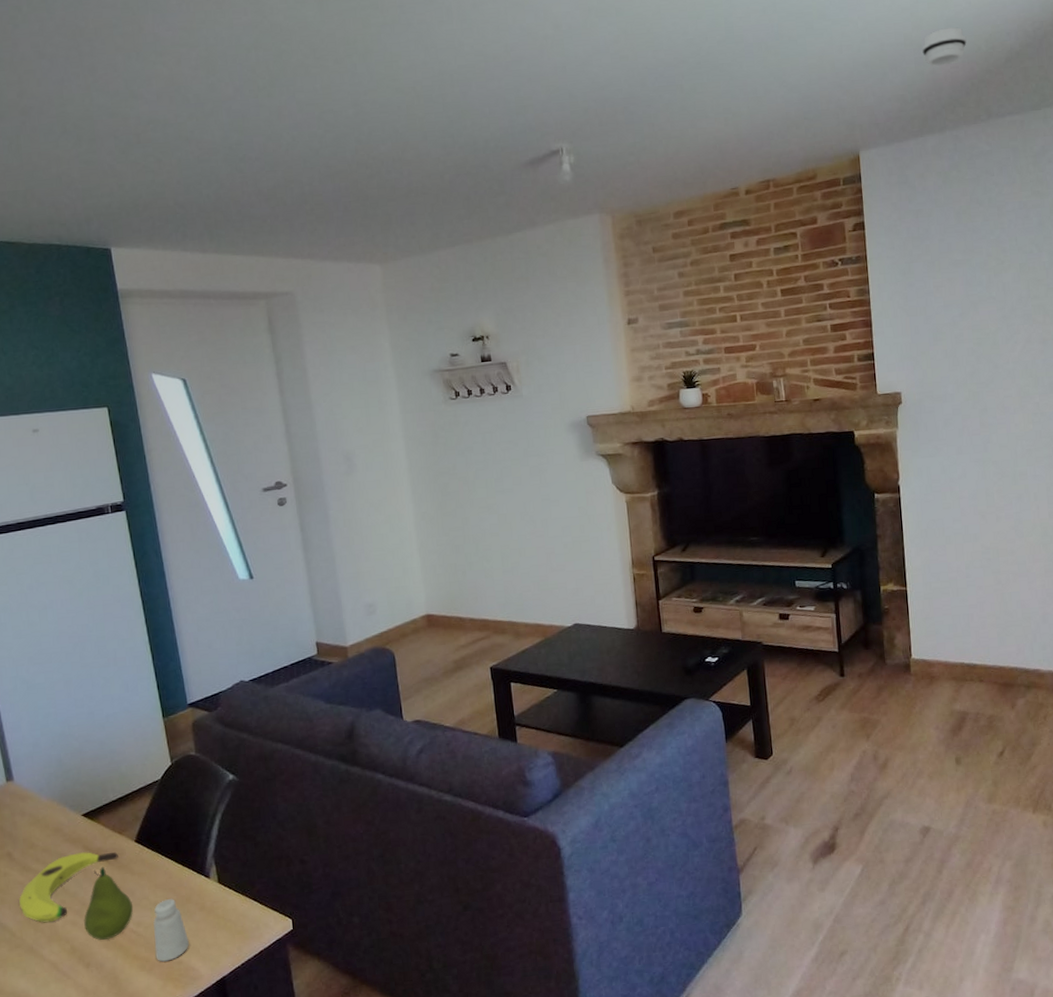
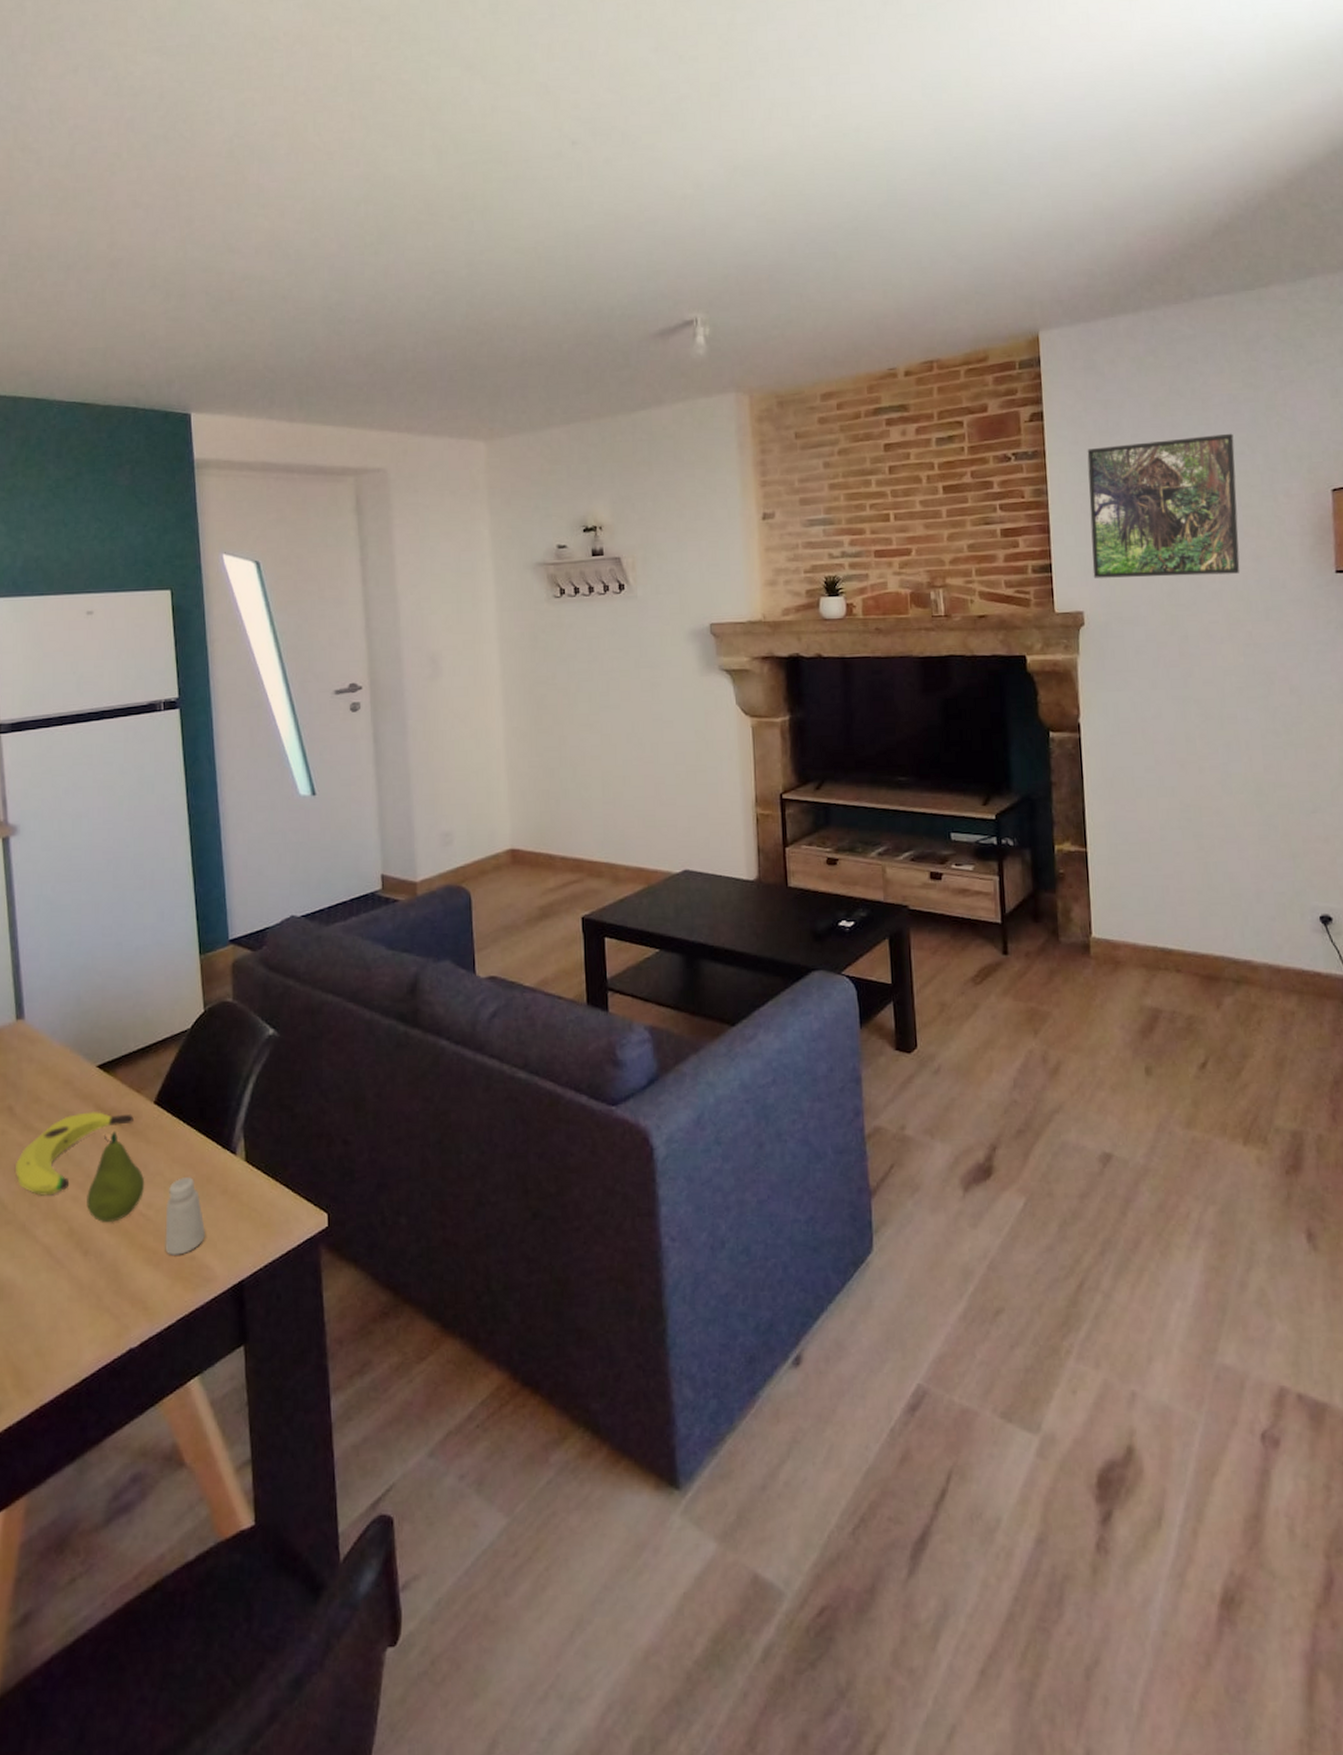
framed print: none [902,235,1030,364] -> present [1087,433,1240,578]
smoke detector: present [922,27,967,66] -> none [1114,195,1167,238]

